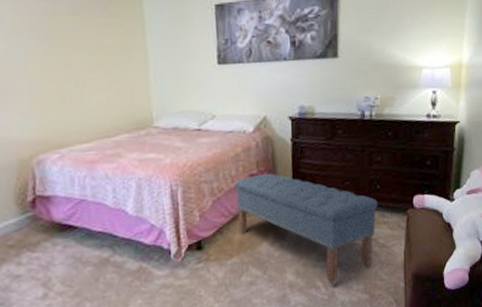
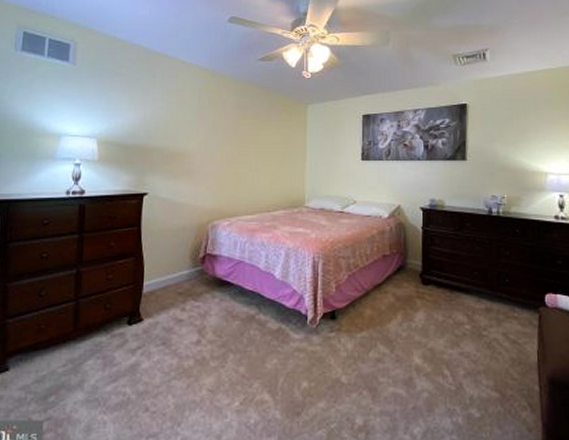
bench: present [235,173,378,284] -> none [369,257,507,375]

